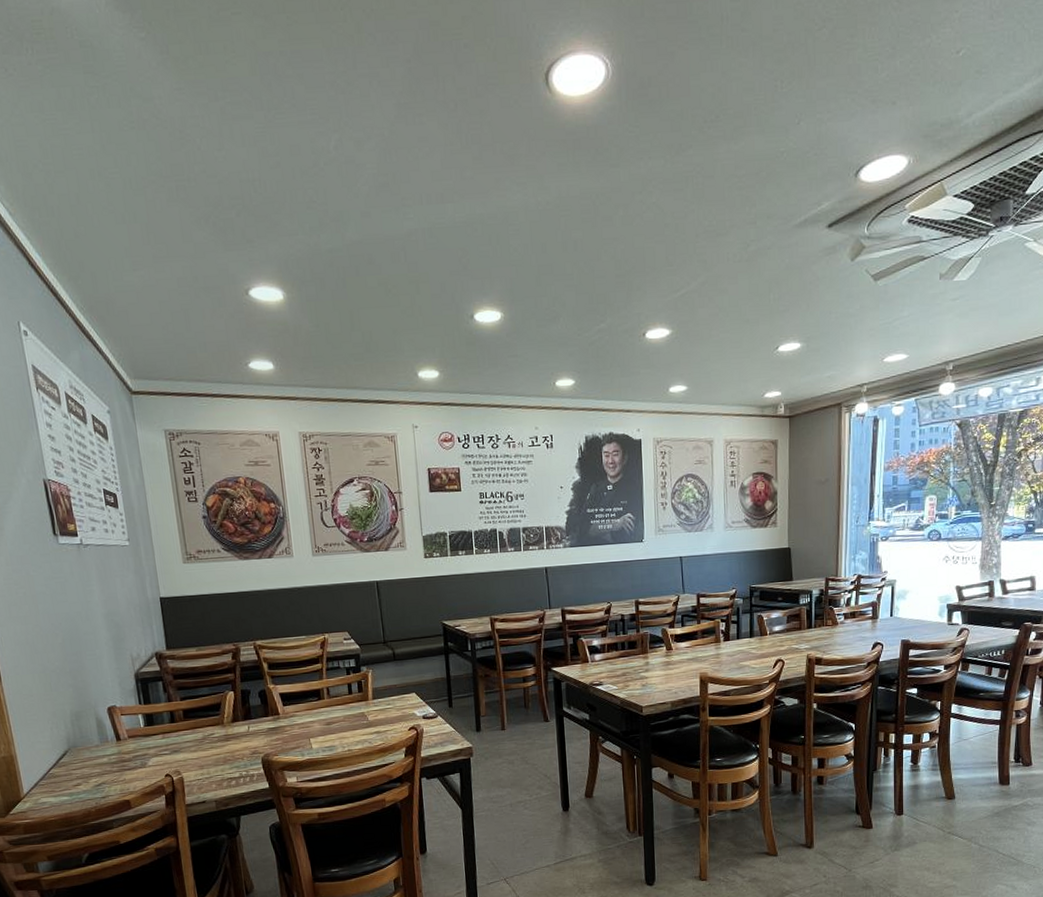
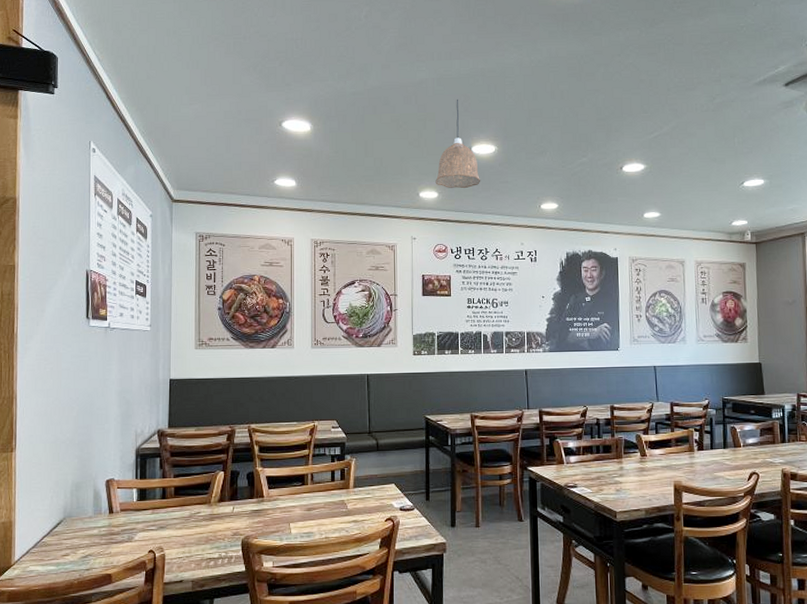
pendant lamp: none [435,254,487,366] -> present [435,99,481,189]

